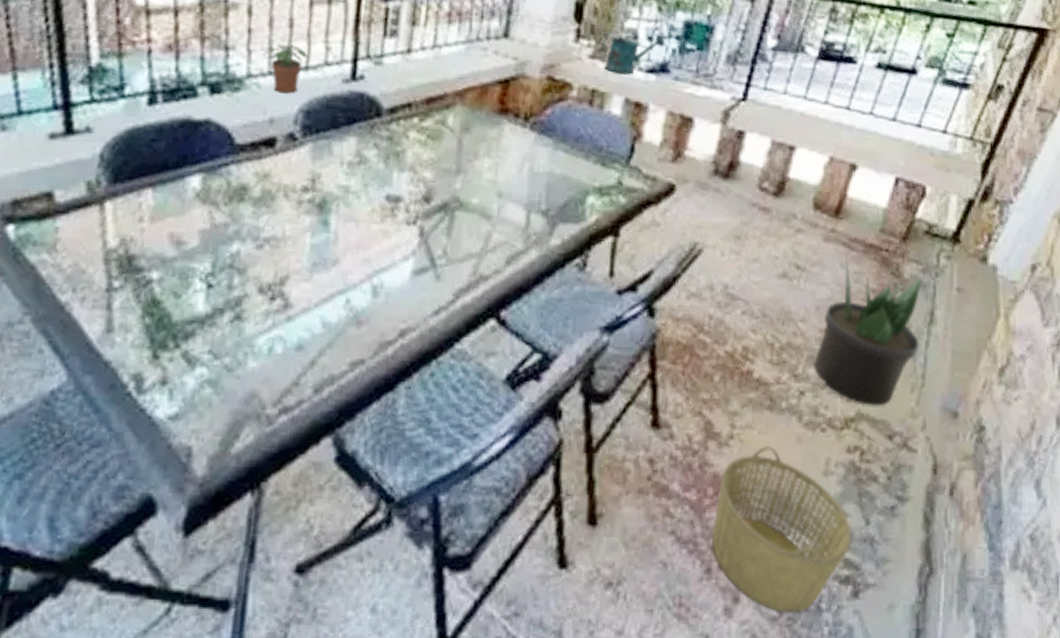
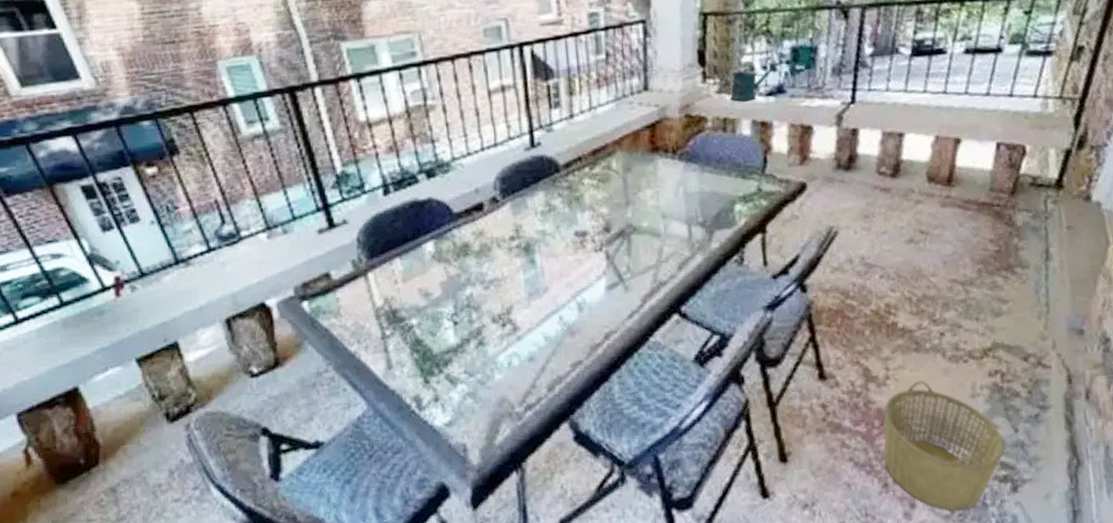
potted plant: present [264,44,309,94] -> none [461,128,495,168]
planter: present [812,253,922,406] -> none [948,213,1040,336]

